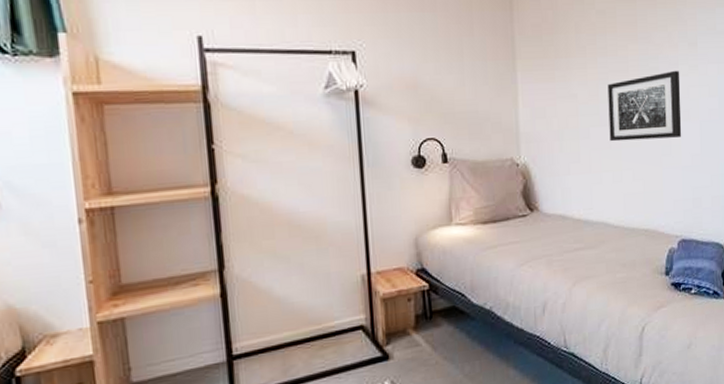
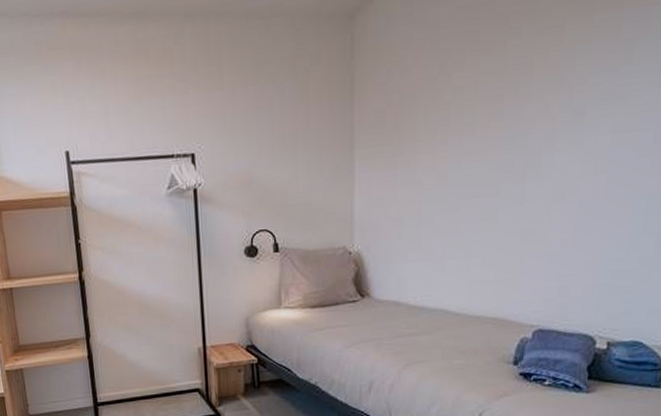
wall art: present [607,70,682,142] -> none [457,145,557,228]

